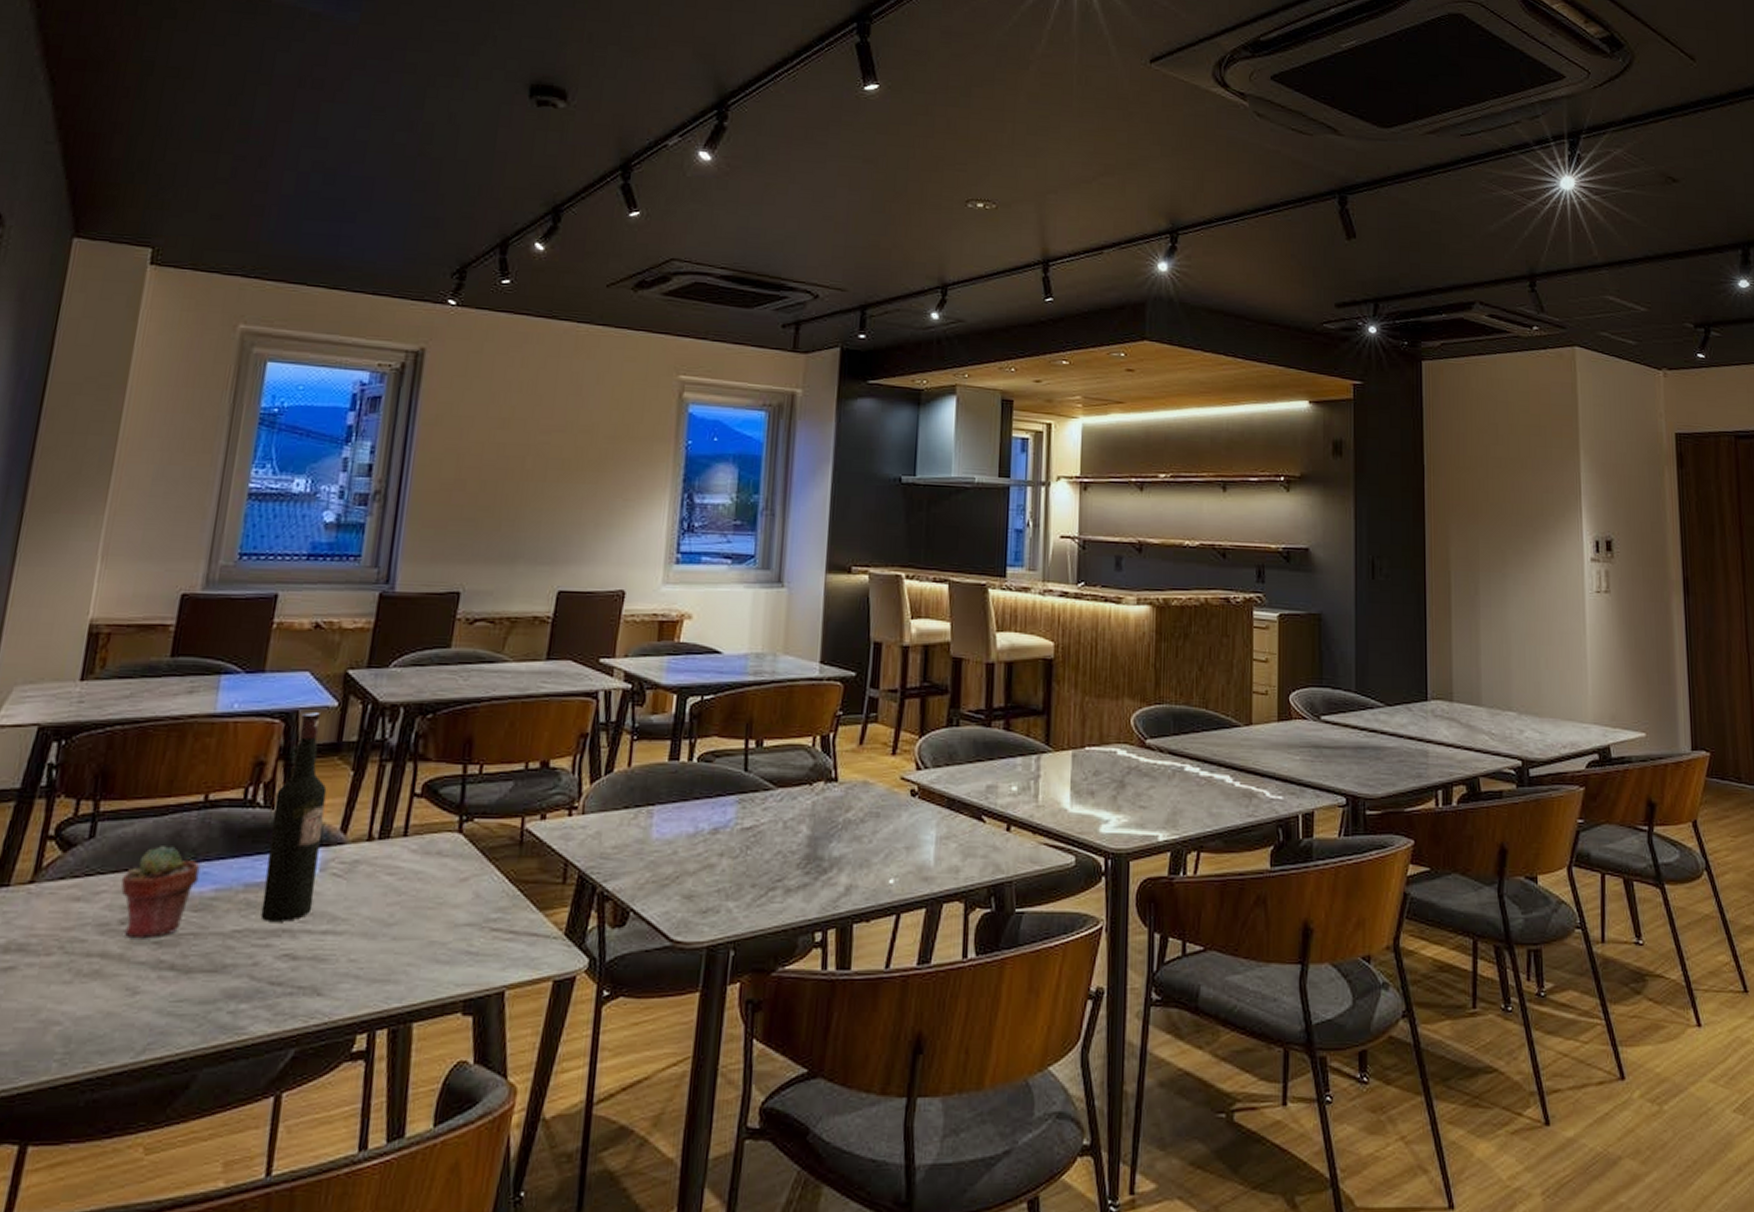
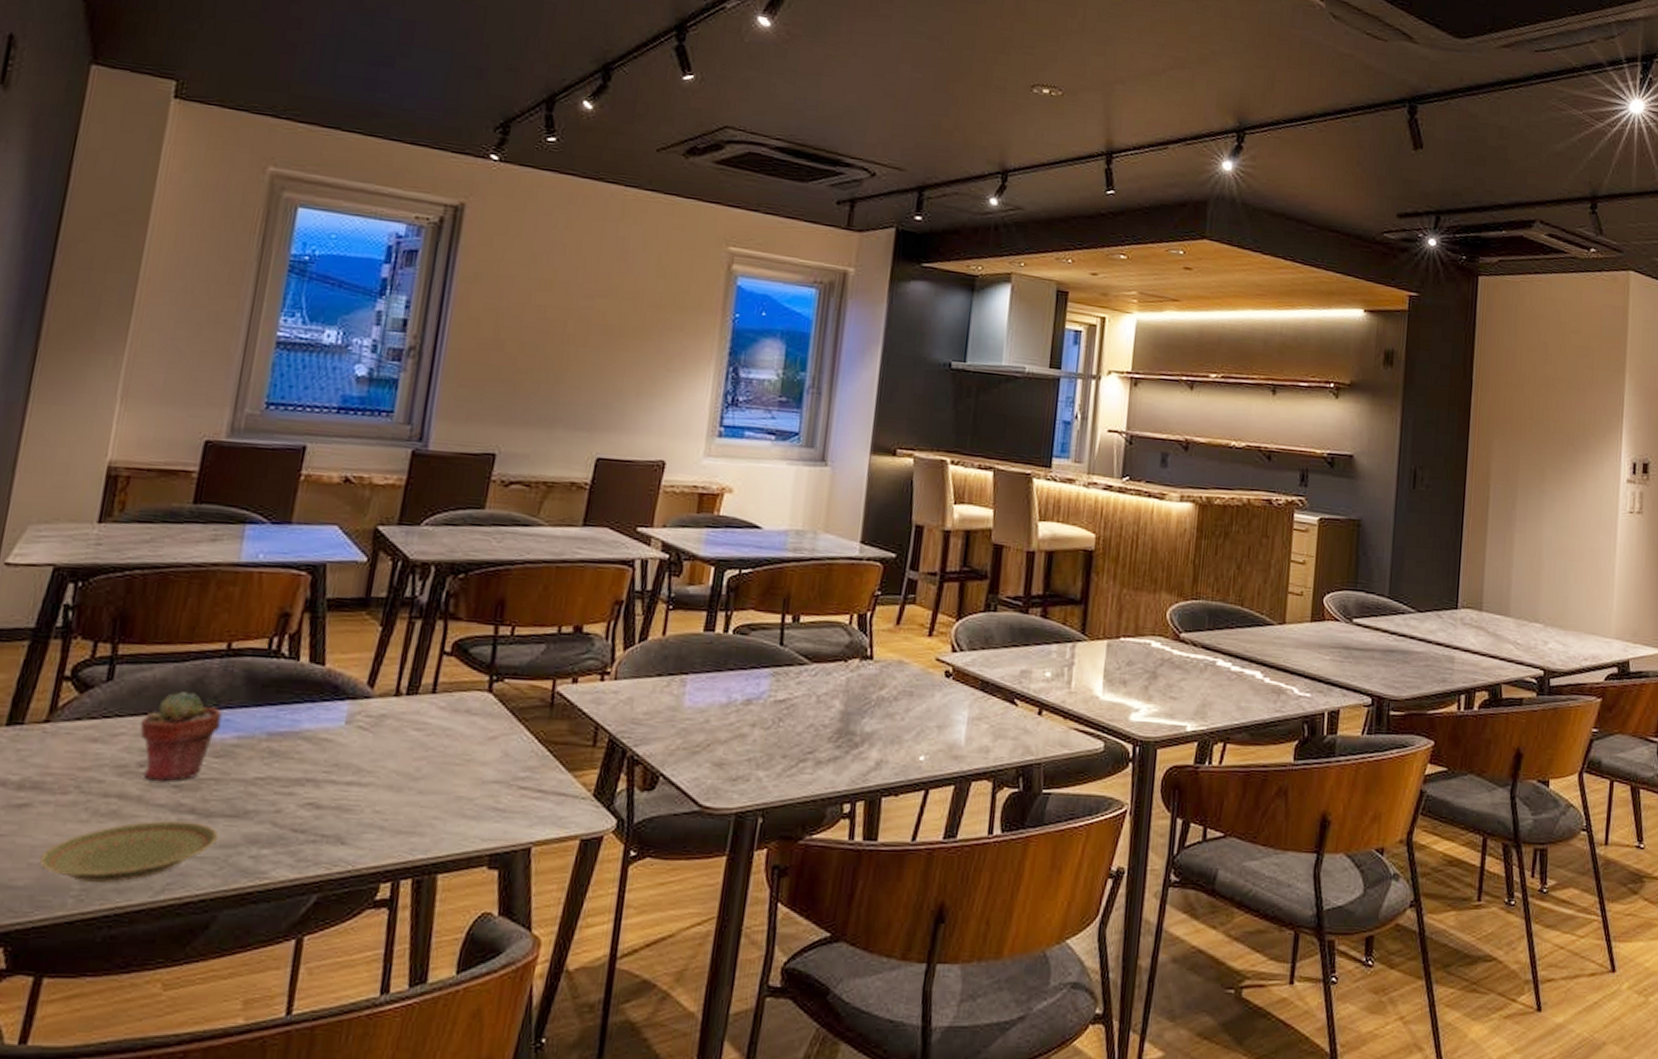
plate: none [24,978,198,1045] -> present [39,820,219,883]
wine bottle: present [260,711,327,922] -> none [284,565,354,771]

